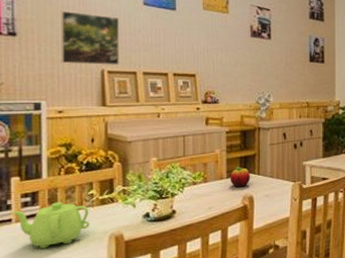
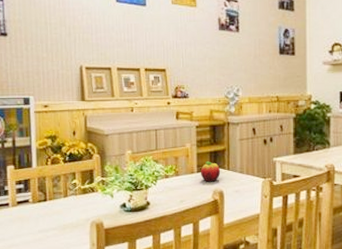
teapot: present [12,202,91,249] -> none [8,189,74,231]
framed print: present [60,10,119,65] -> none [43,10,95,62]

